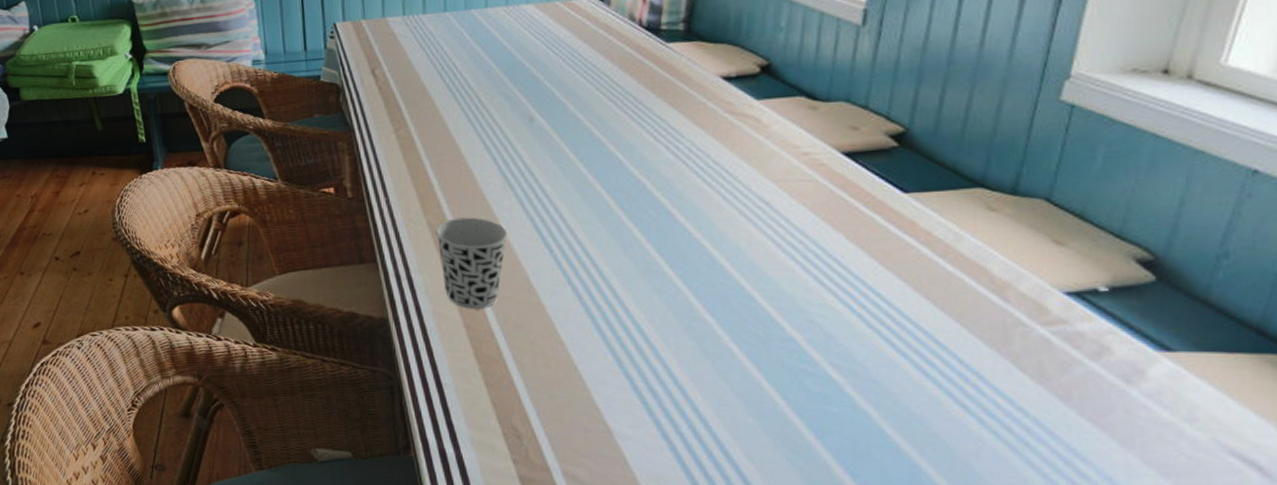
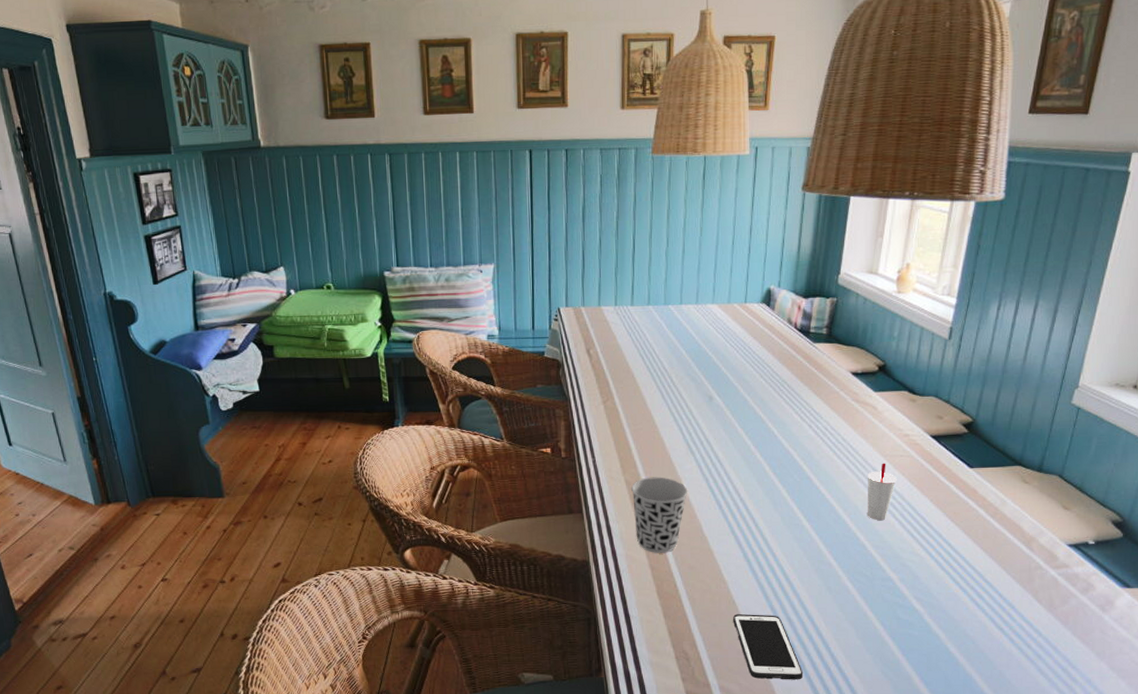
cell phone: none [576,383,675,466] -> present [733,614,803,680]
cup: none [752,190,795,265] -> present [867,463,897,521]

